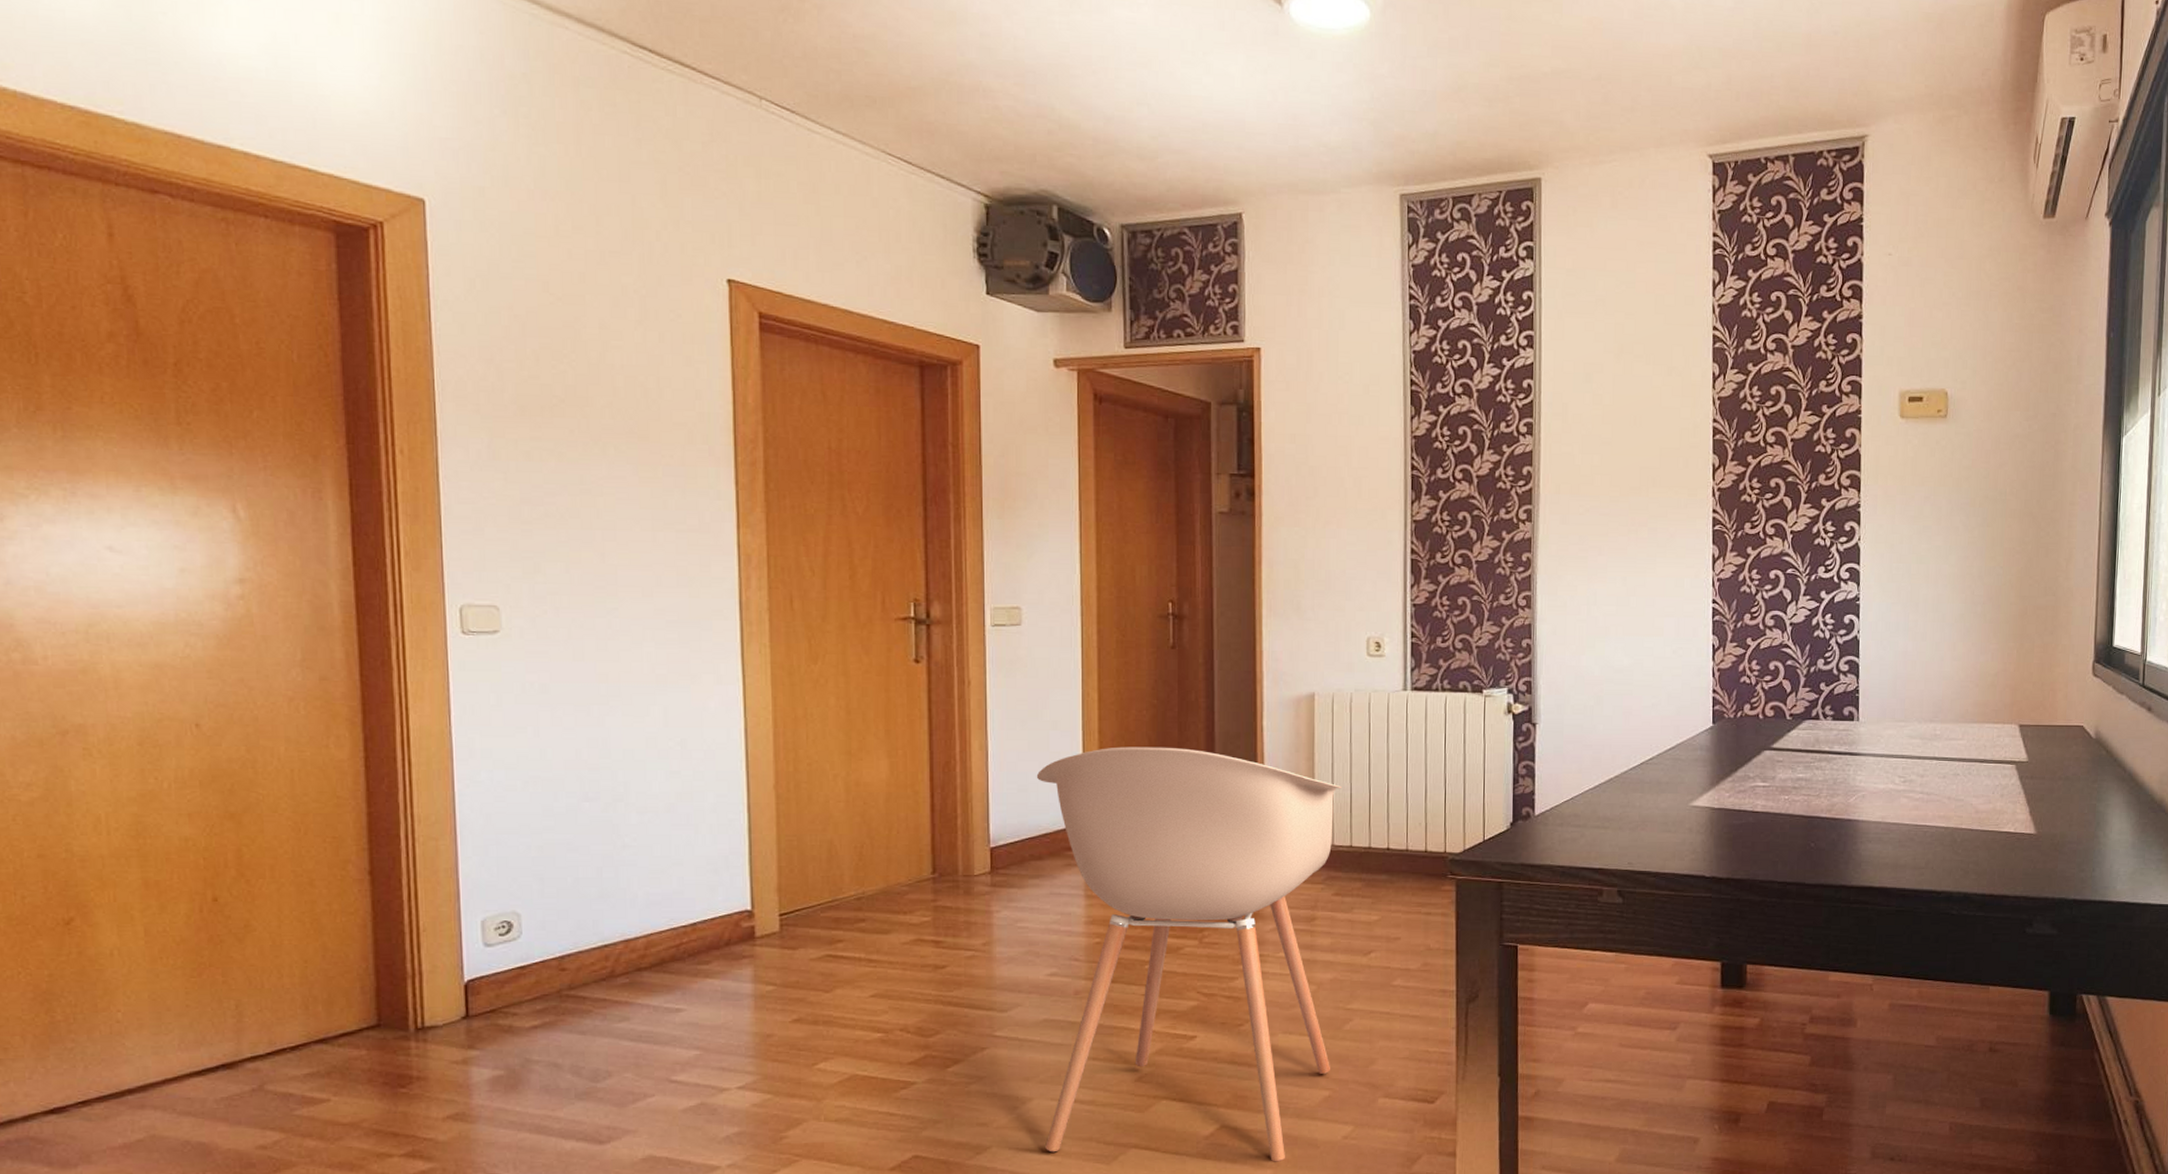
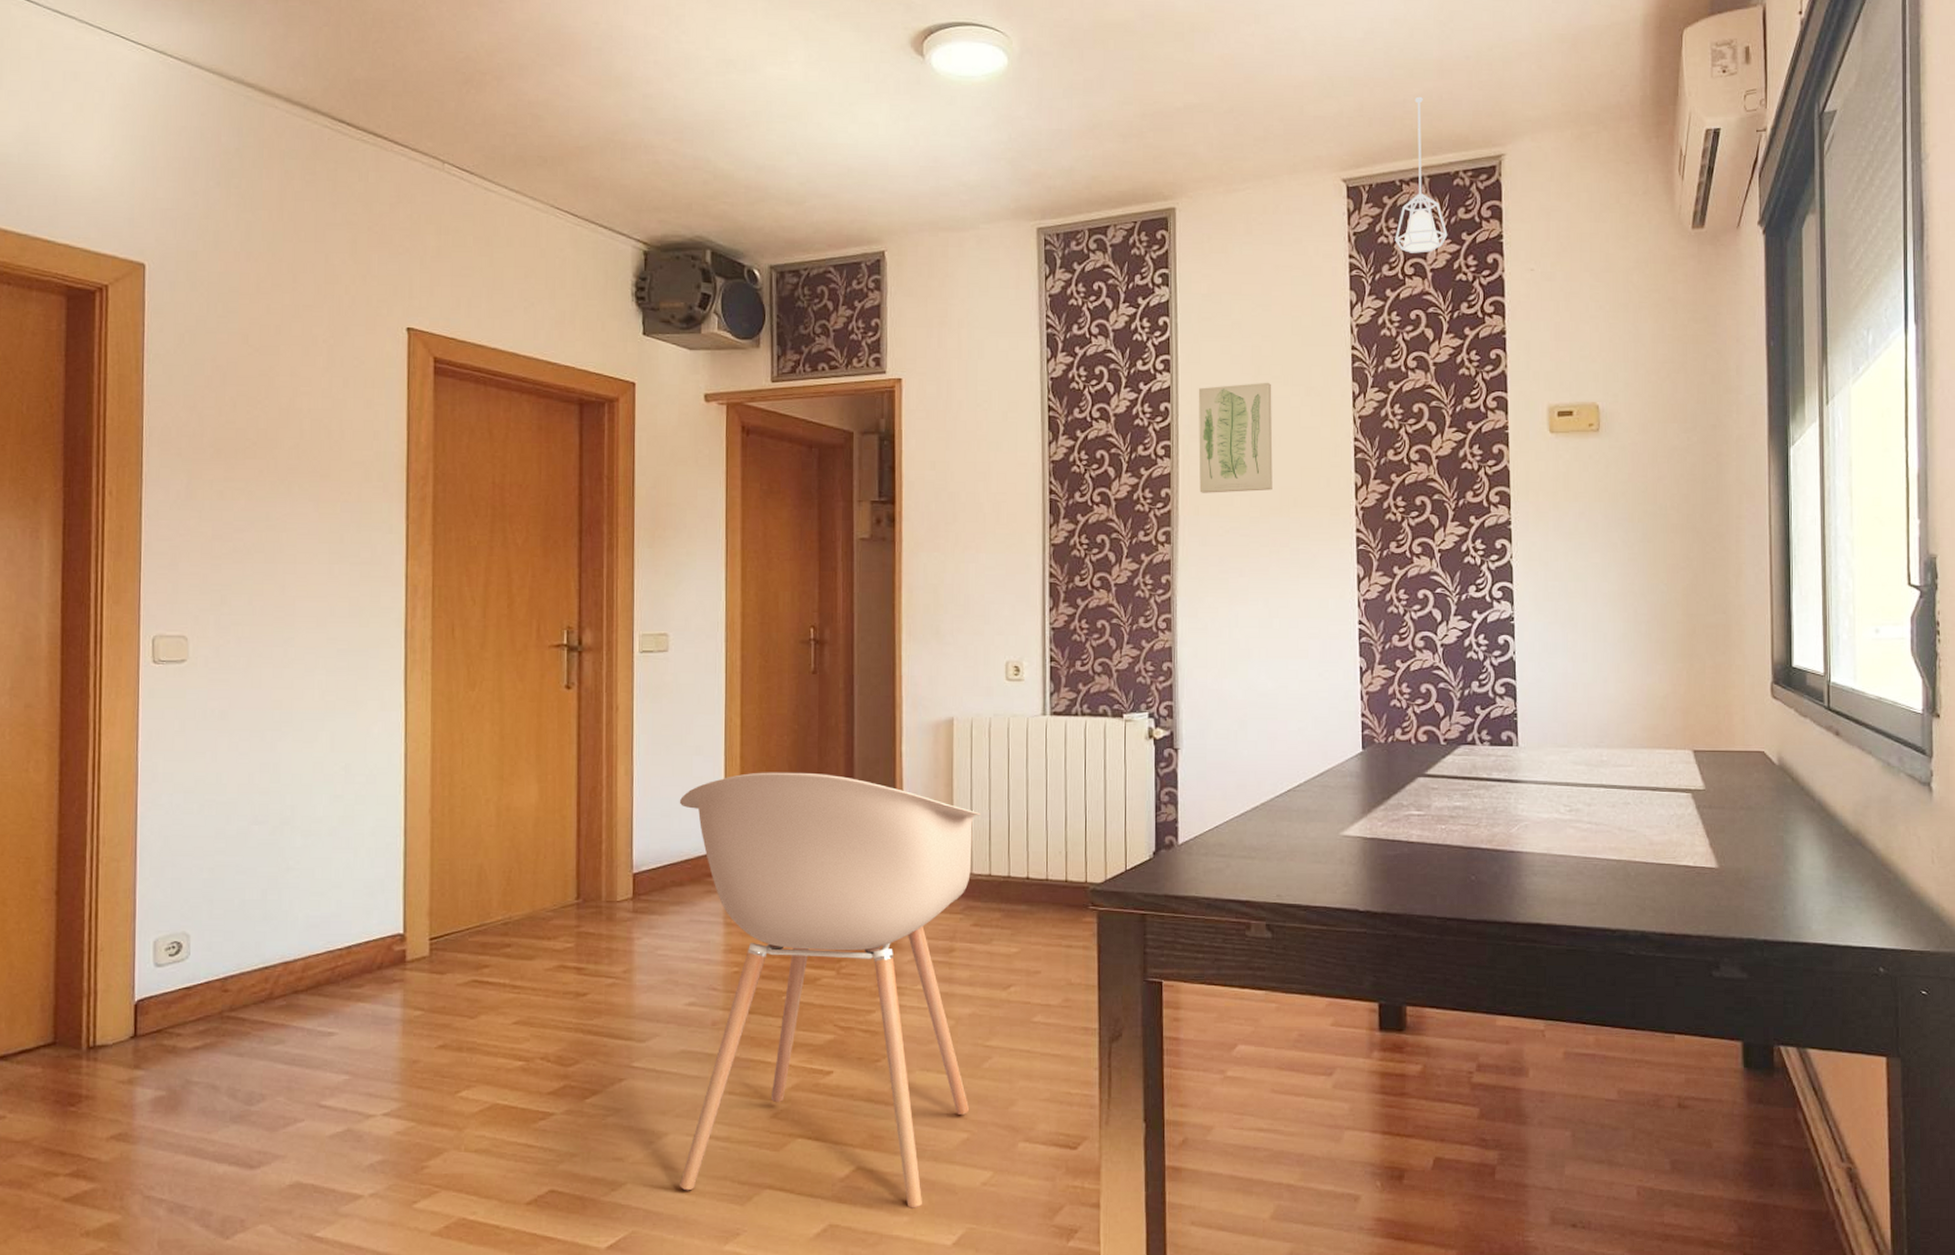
wall art: none [1561,360,1634,472] -> present [1199,382,1273,493]
pendant lamp: none [1758,71,1810,234] -> present [1395,96,1448,253]

